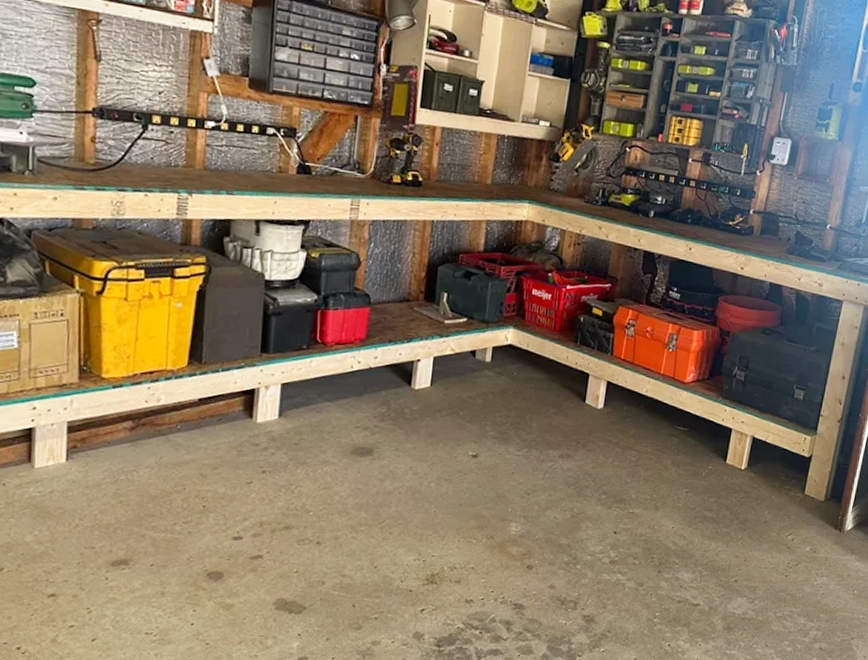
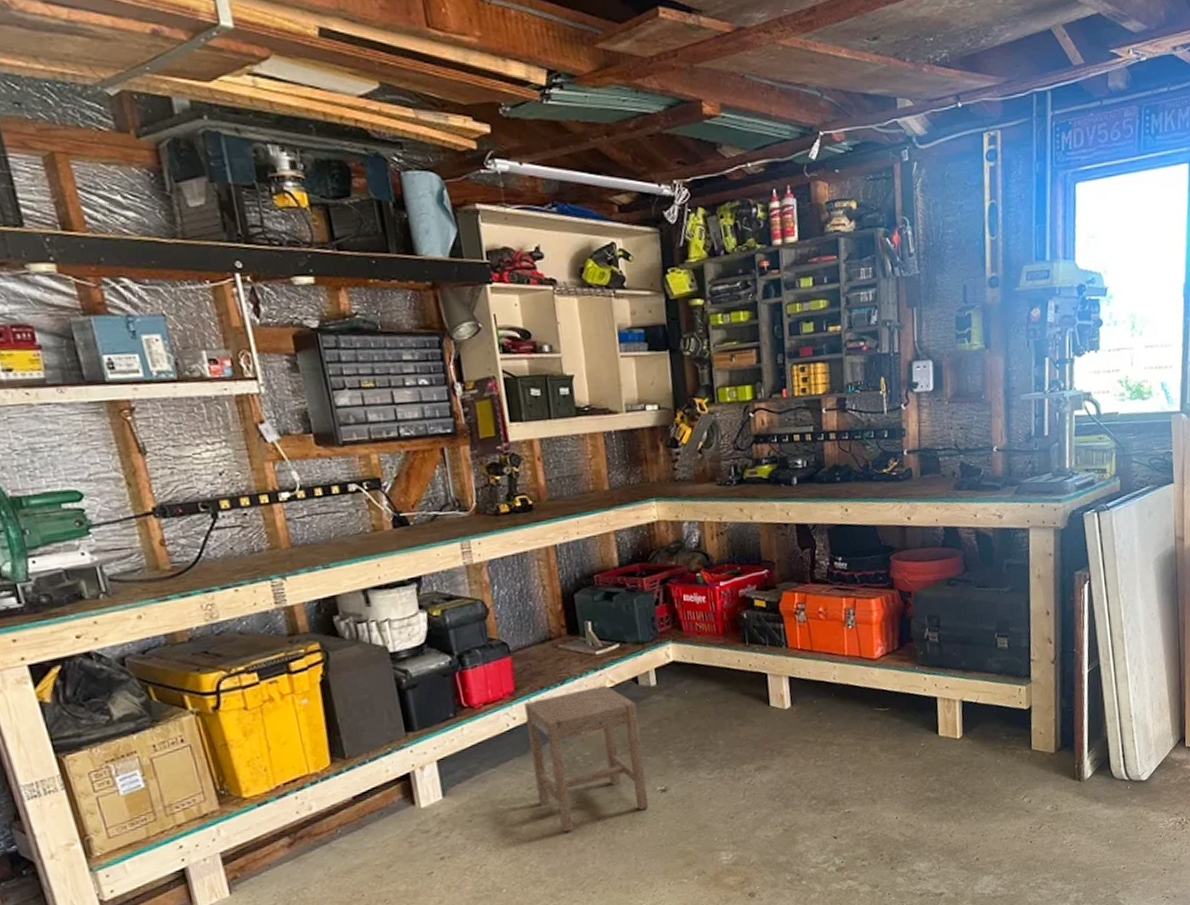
stool: none [362,350,469,474] -> present [524,684,649,833]

